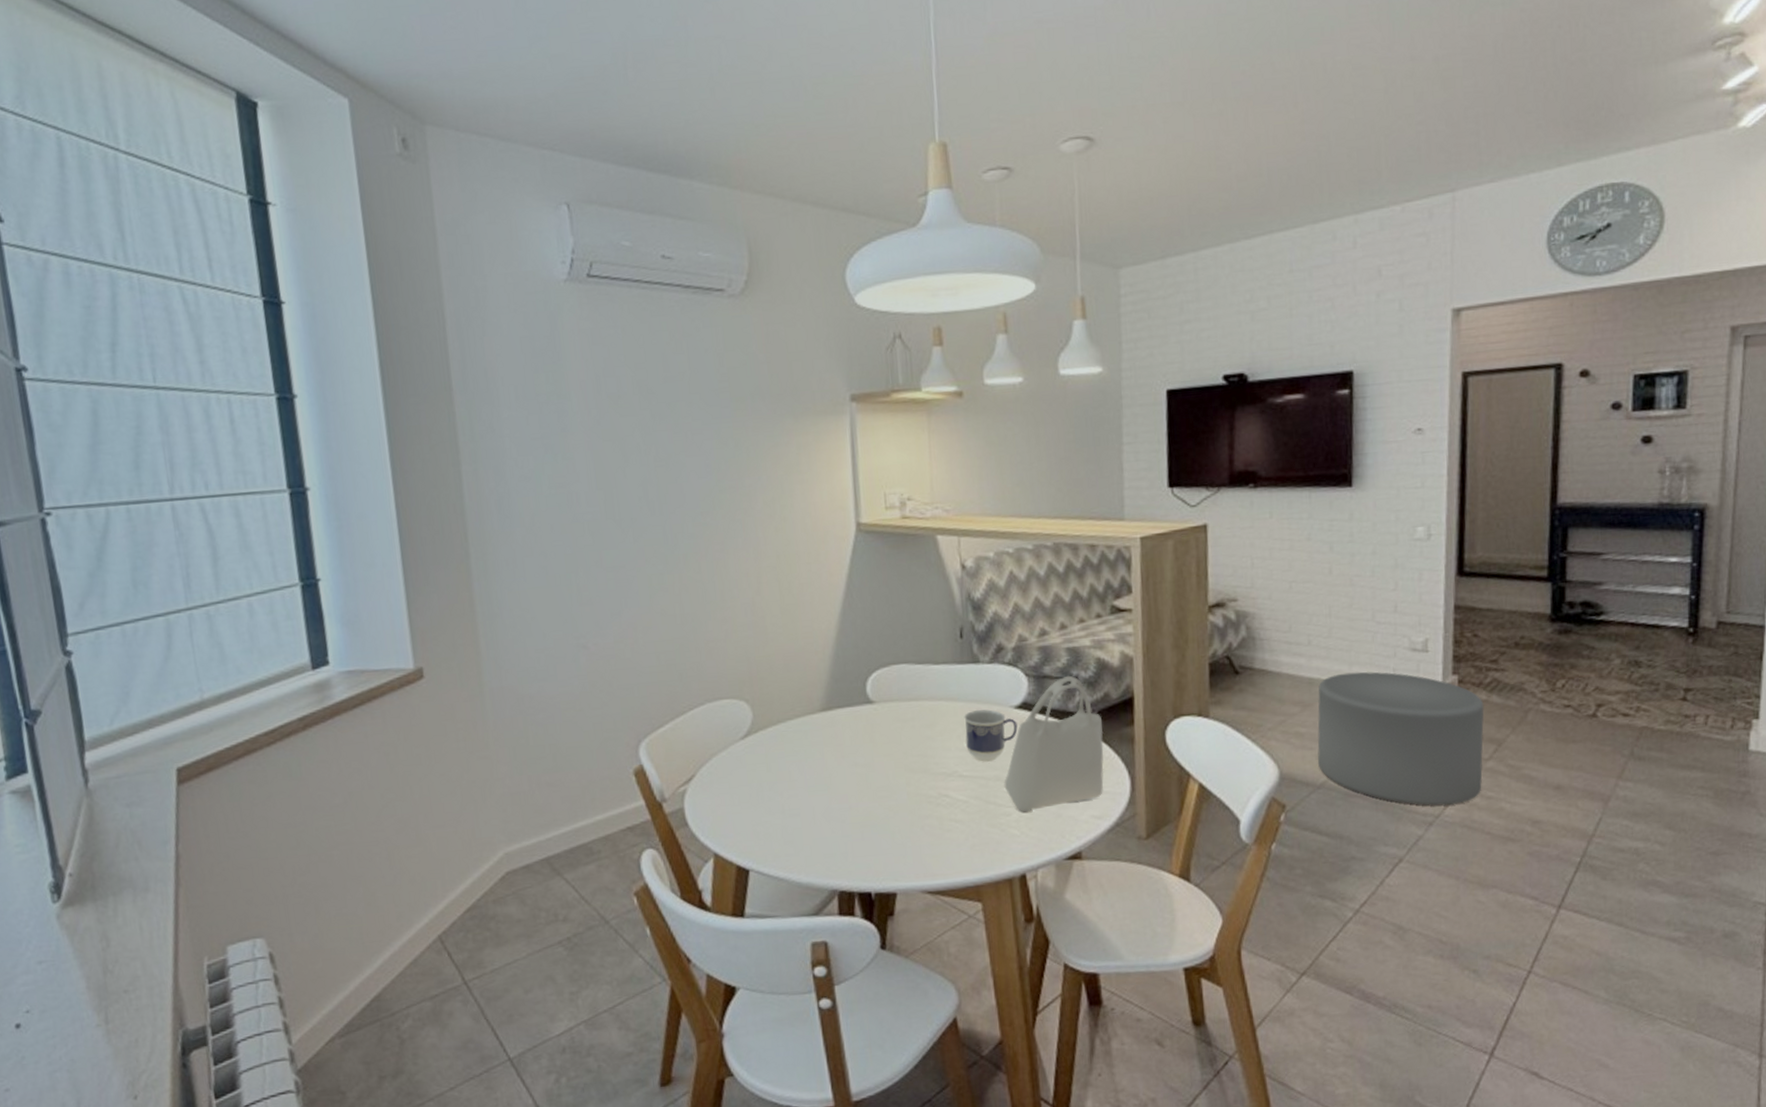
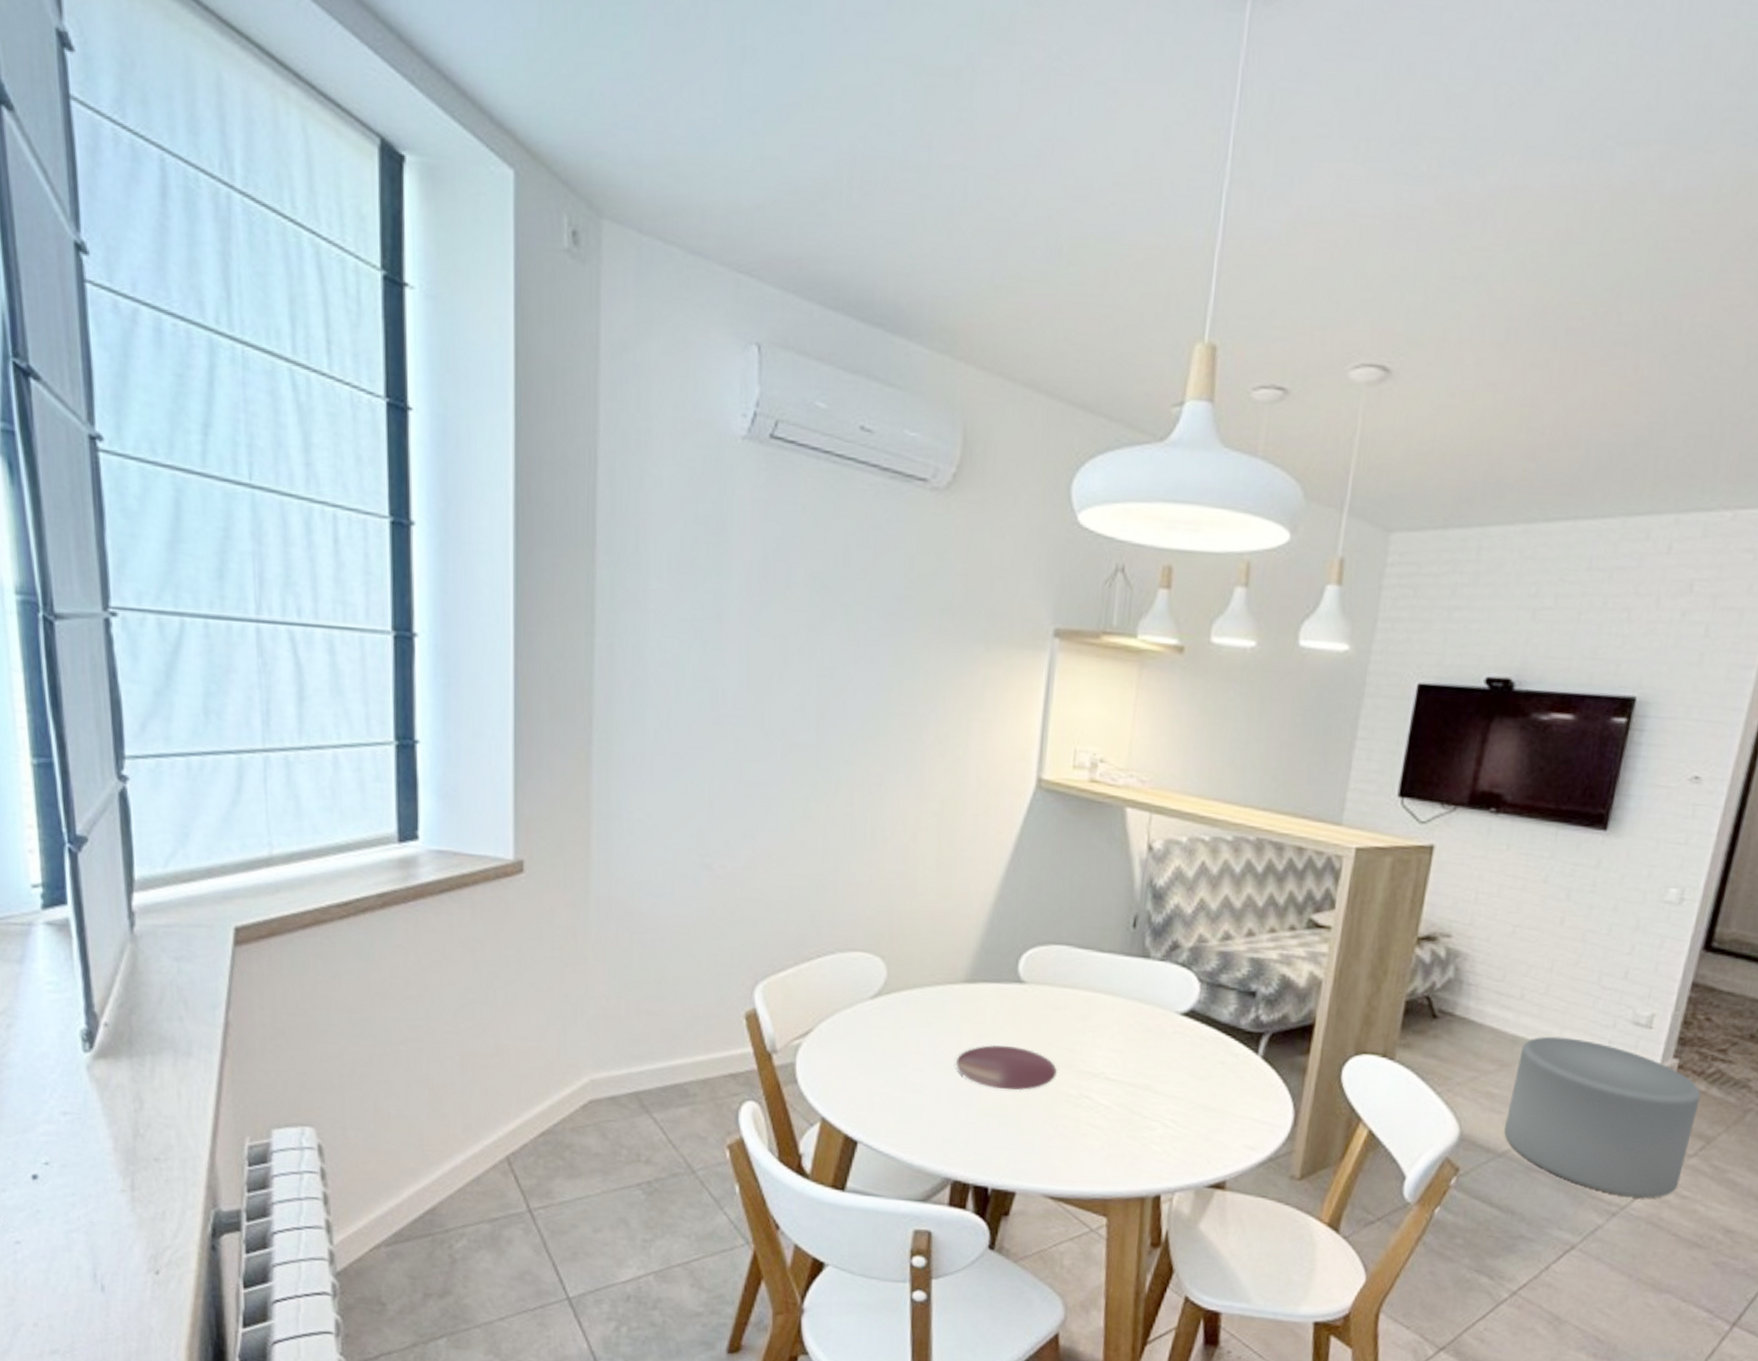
plate: none [824,761,915,801] -> present [955,1044,1057,1091]
cup: present [964,709,1018,762] -> none [1119,1010,1180,1068]
handbag: present [1004,675,1104,811] -> none [1153,988,1276,1129]

